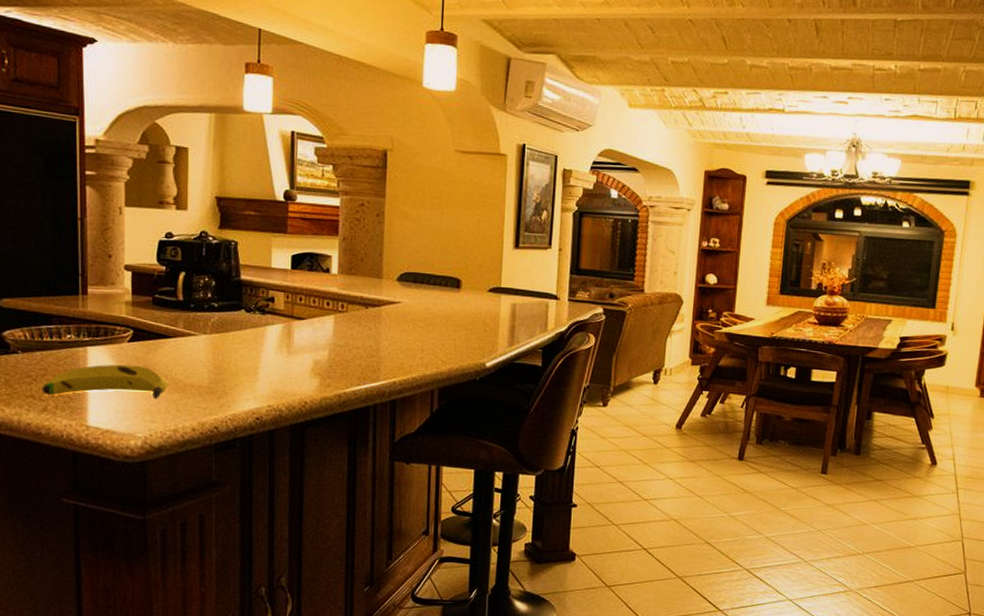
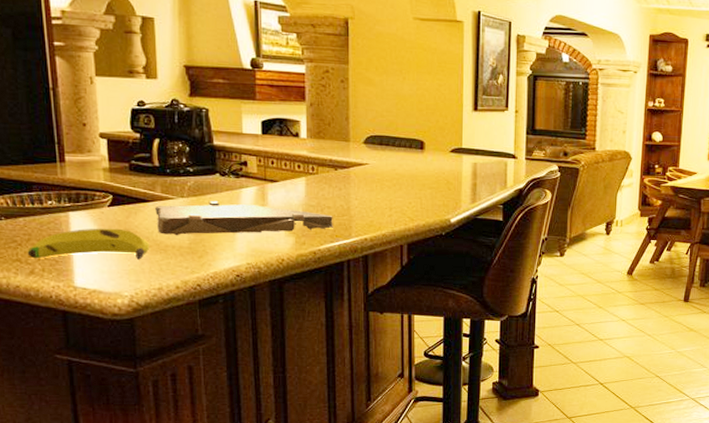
cutting board: none [176,337,362,375] -> present [155,200,334,236]

